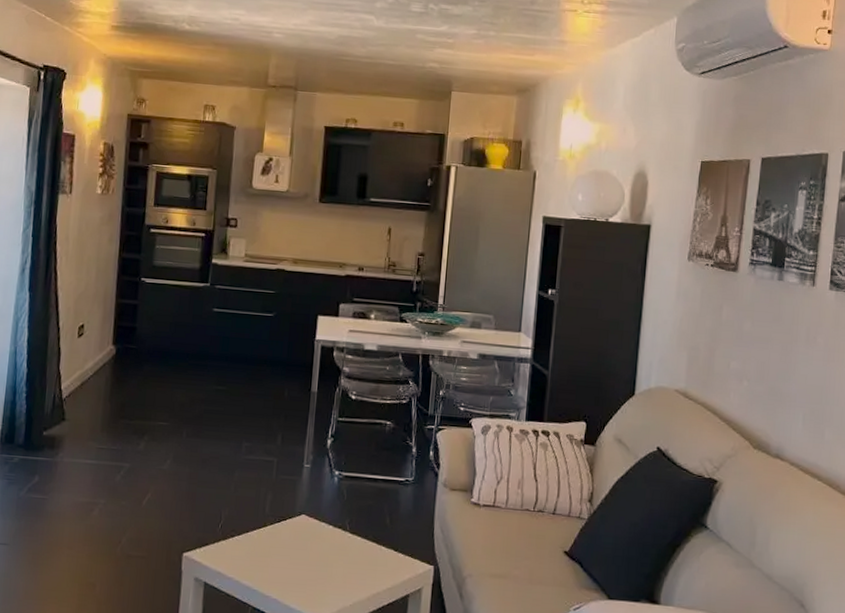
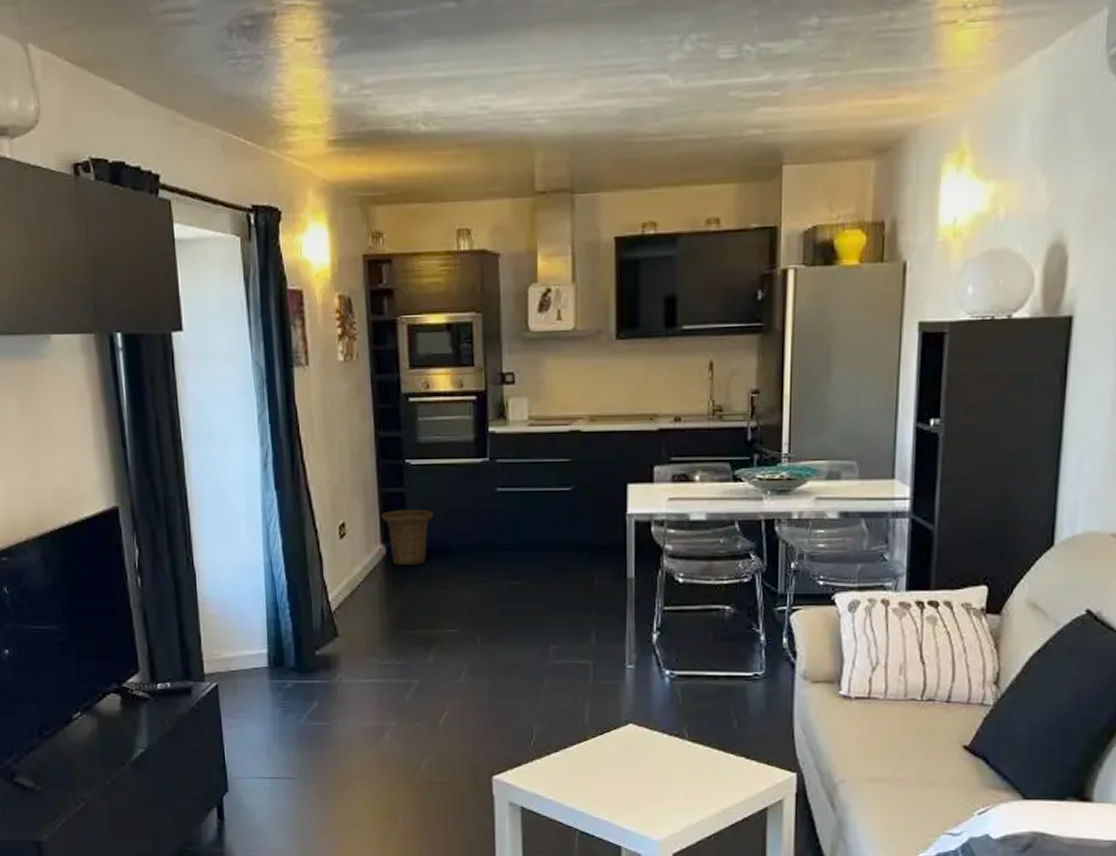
basket: none [114,318,160,366] -> present [380,509,434,566]

